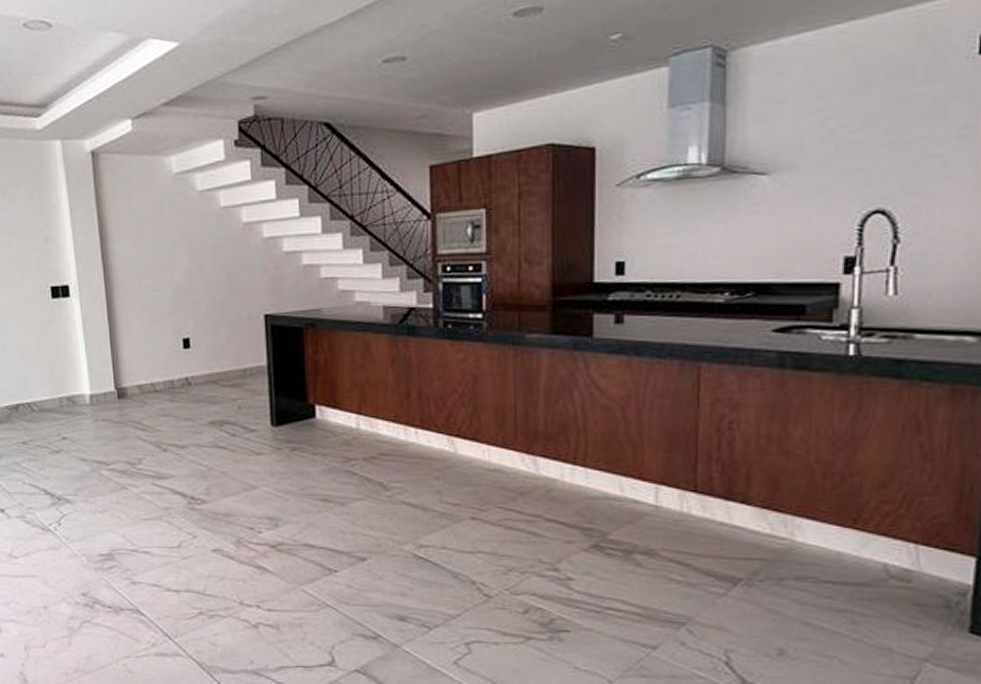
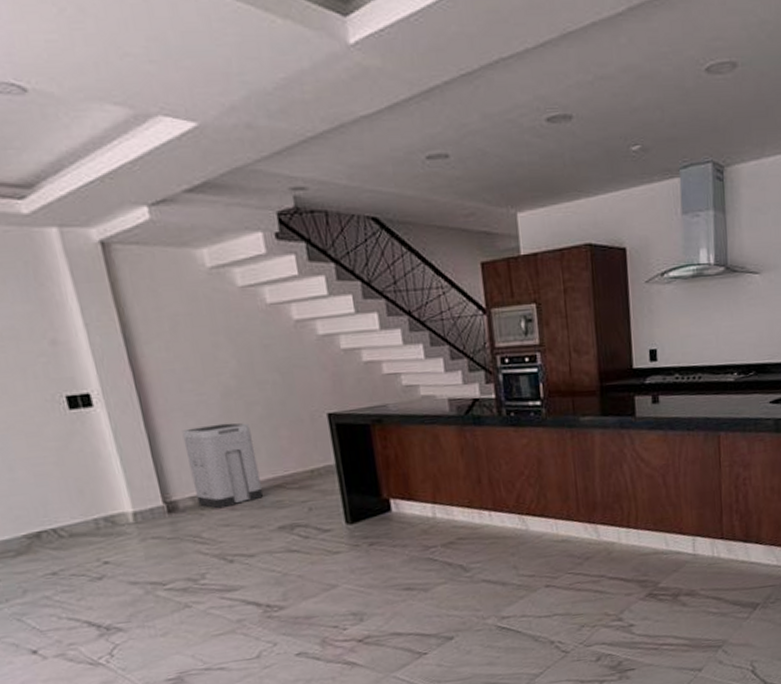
trash can: none [137,318,200,399] -> present [182,422,264,509]

